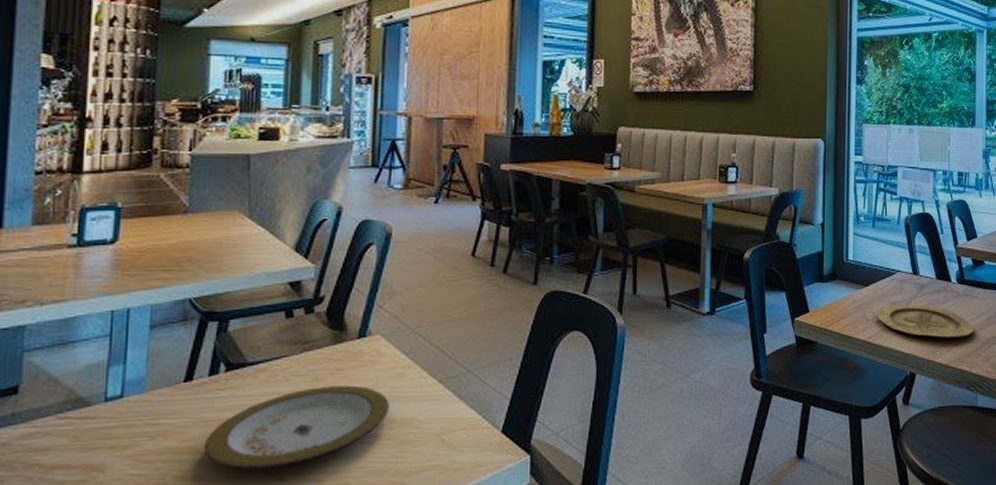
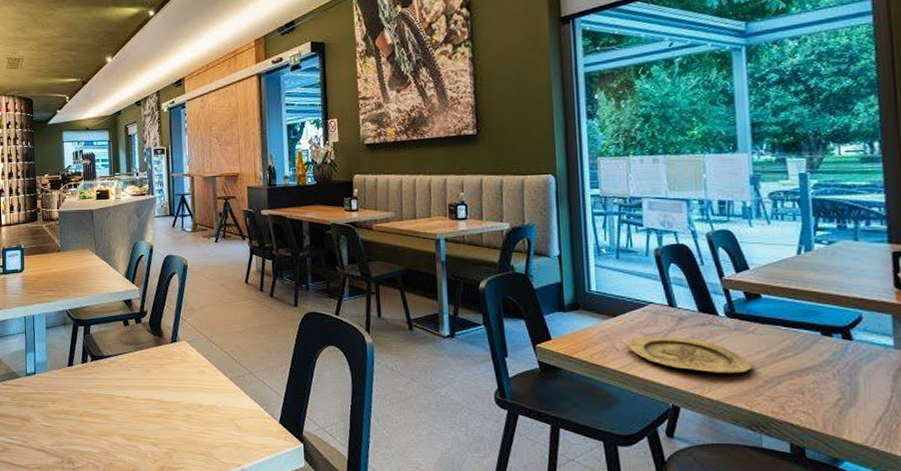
plate: present [203,385,389,470] -> none [83,376,197,431]

